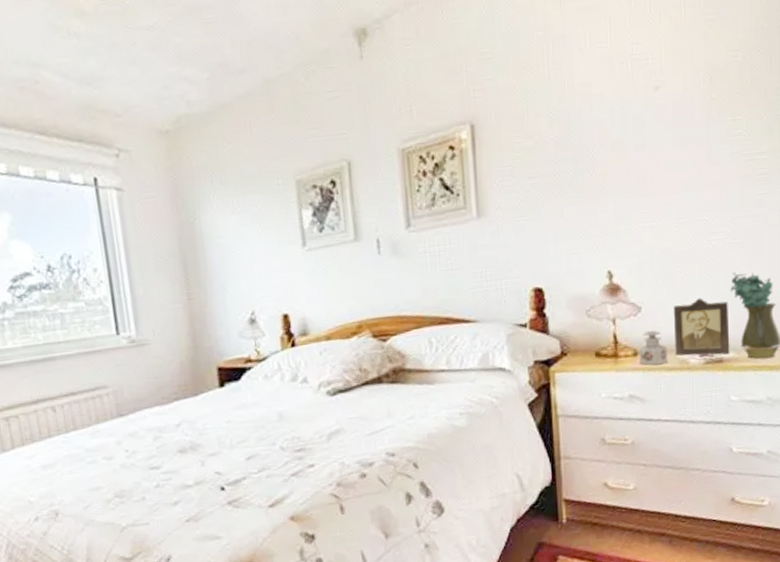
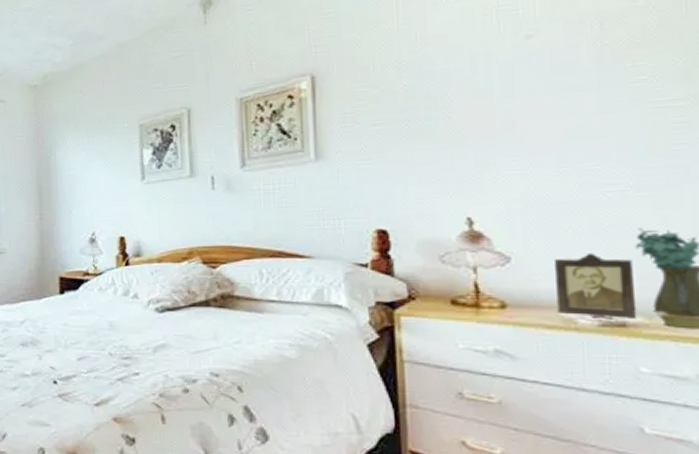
perfume bottle: present [639,330,668,366] -> none [508,284,547,321]

